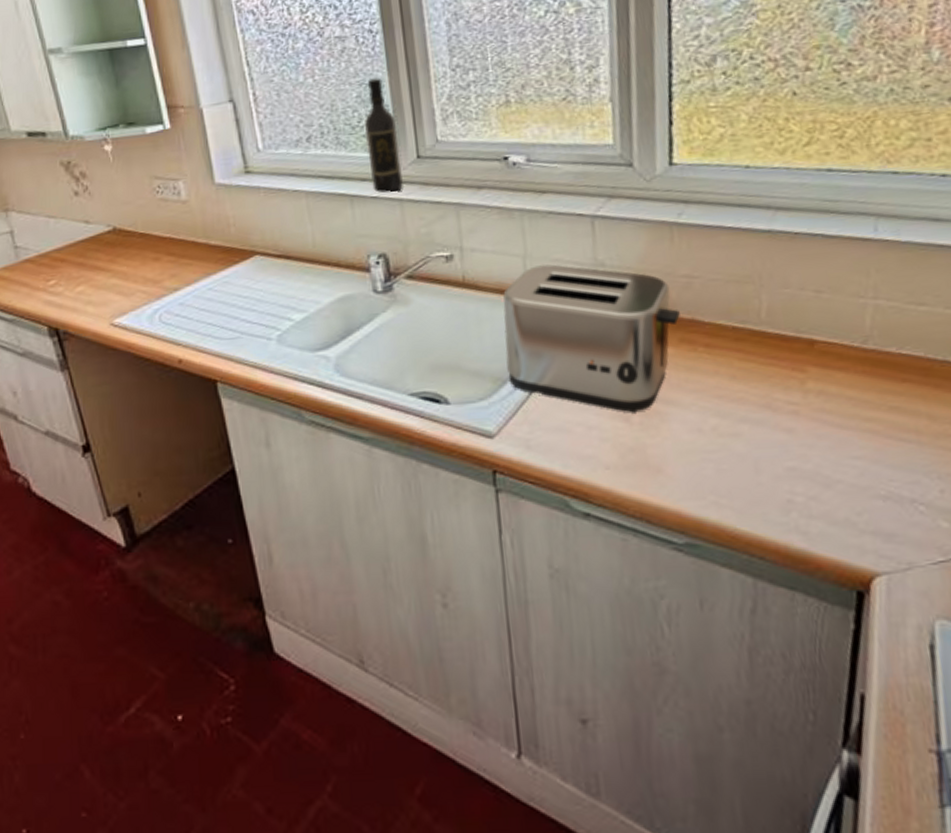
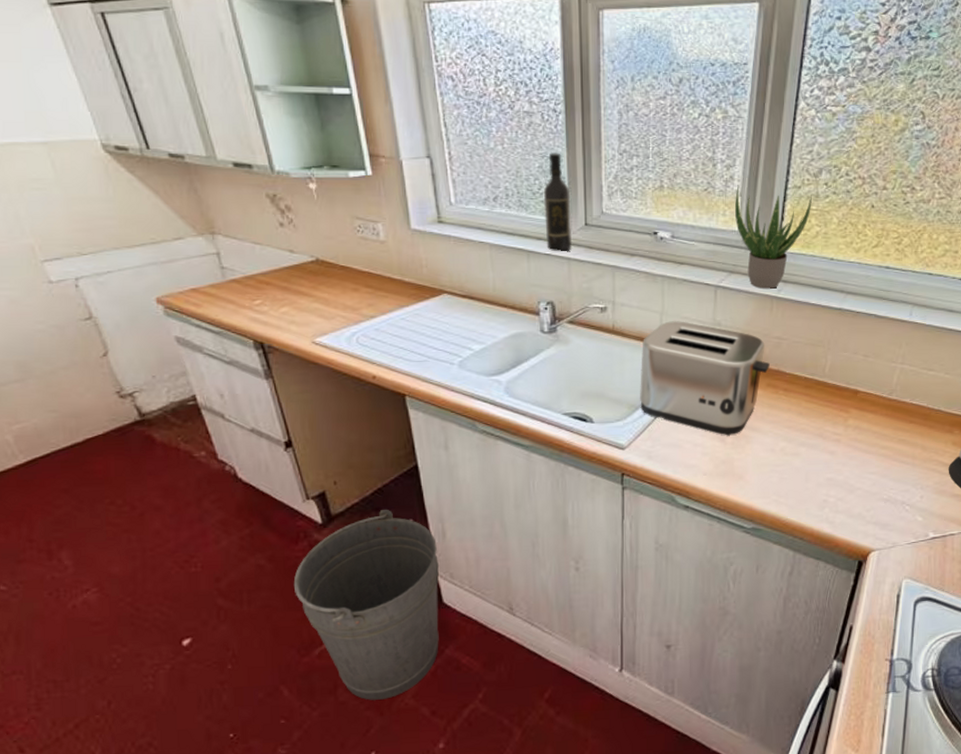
bucket: none [94,527,272,789] -> present [293,510,439,700]
potted plant: none [603,88,709,215] -> present [734,185,812,290]

